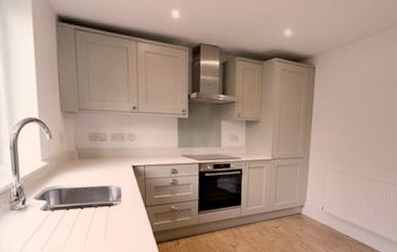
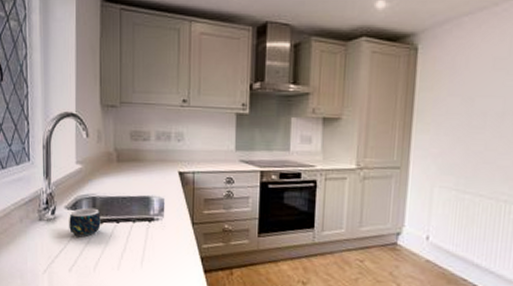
mug: none [38,197,67,221] -> present [69,207,101,236]

